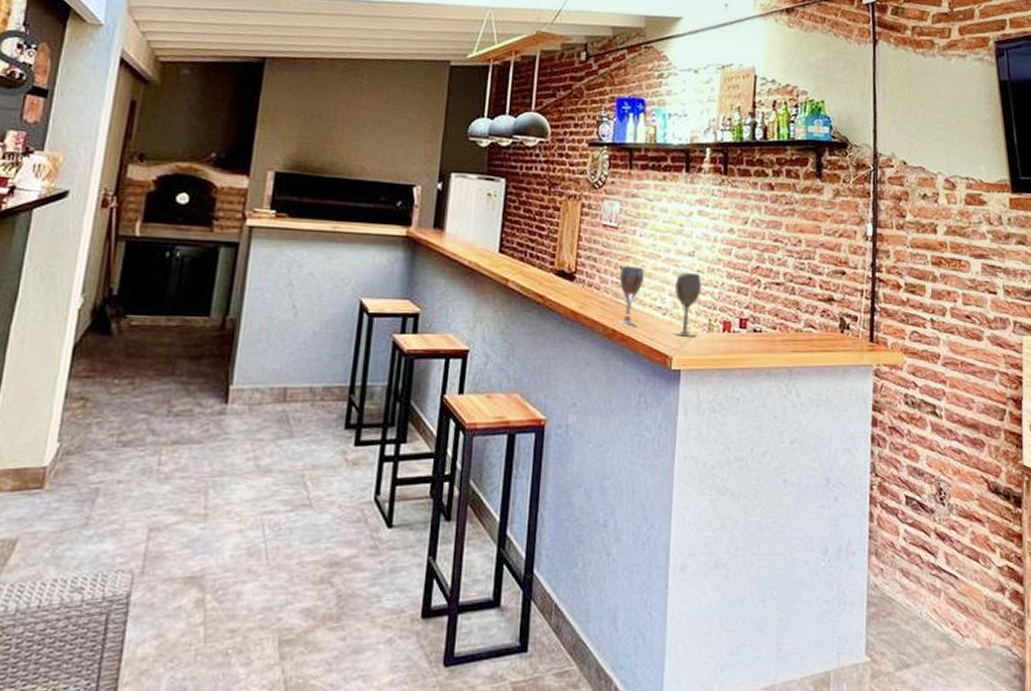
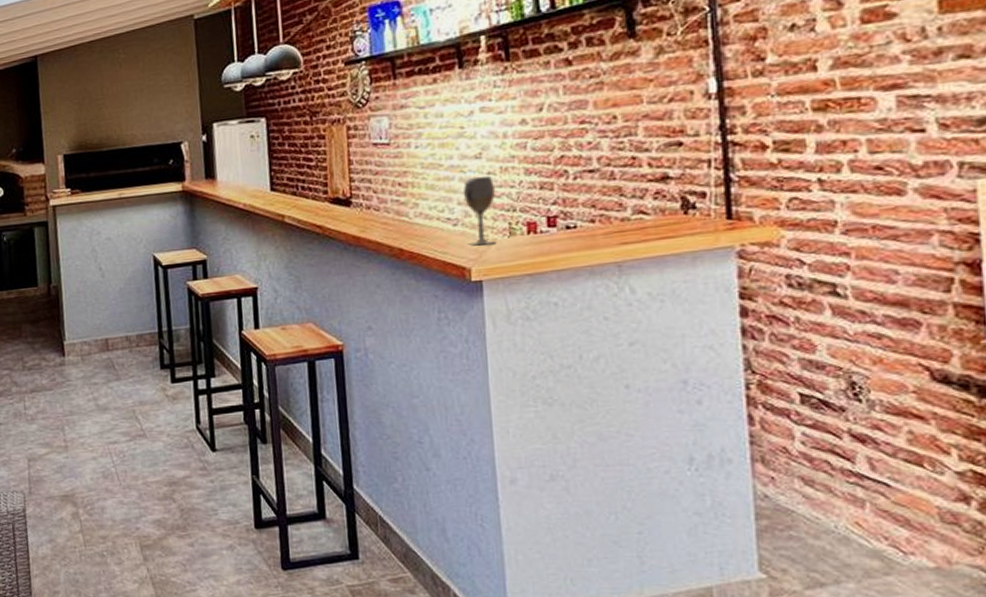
cup: present [618,266,644,329] -> none [398,180,428,246]

